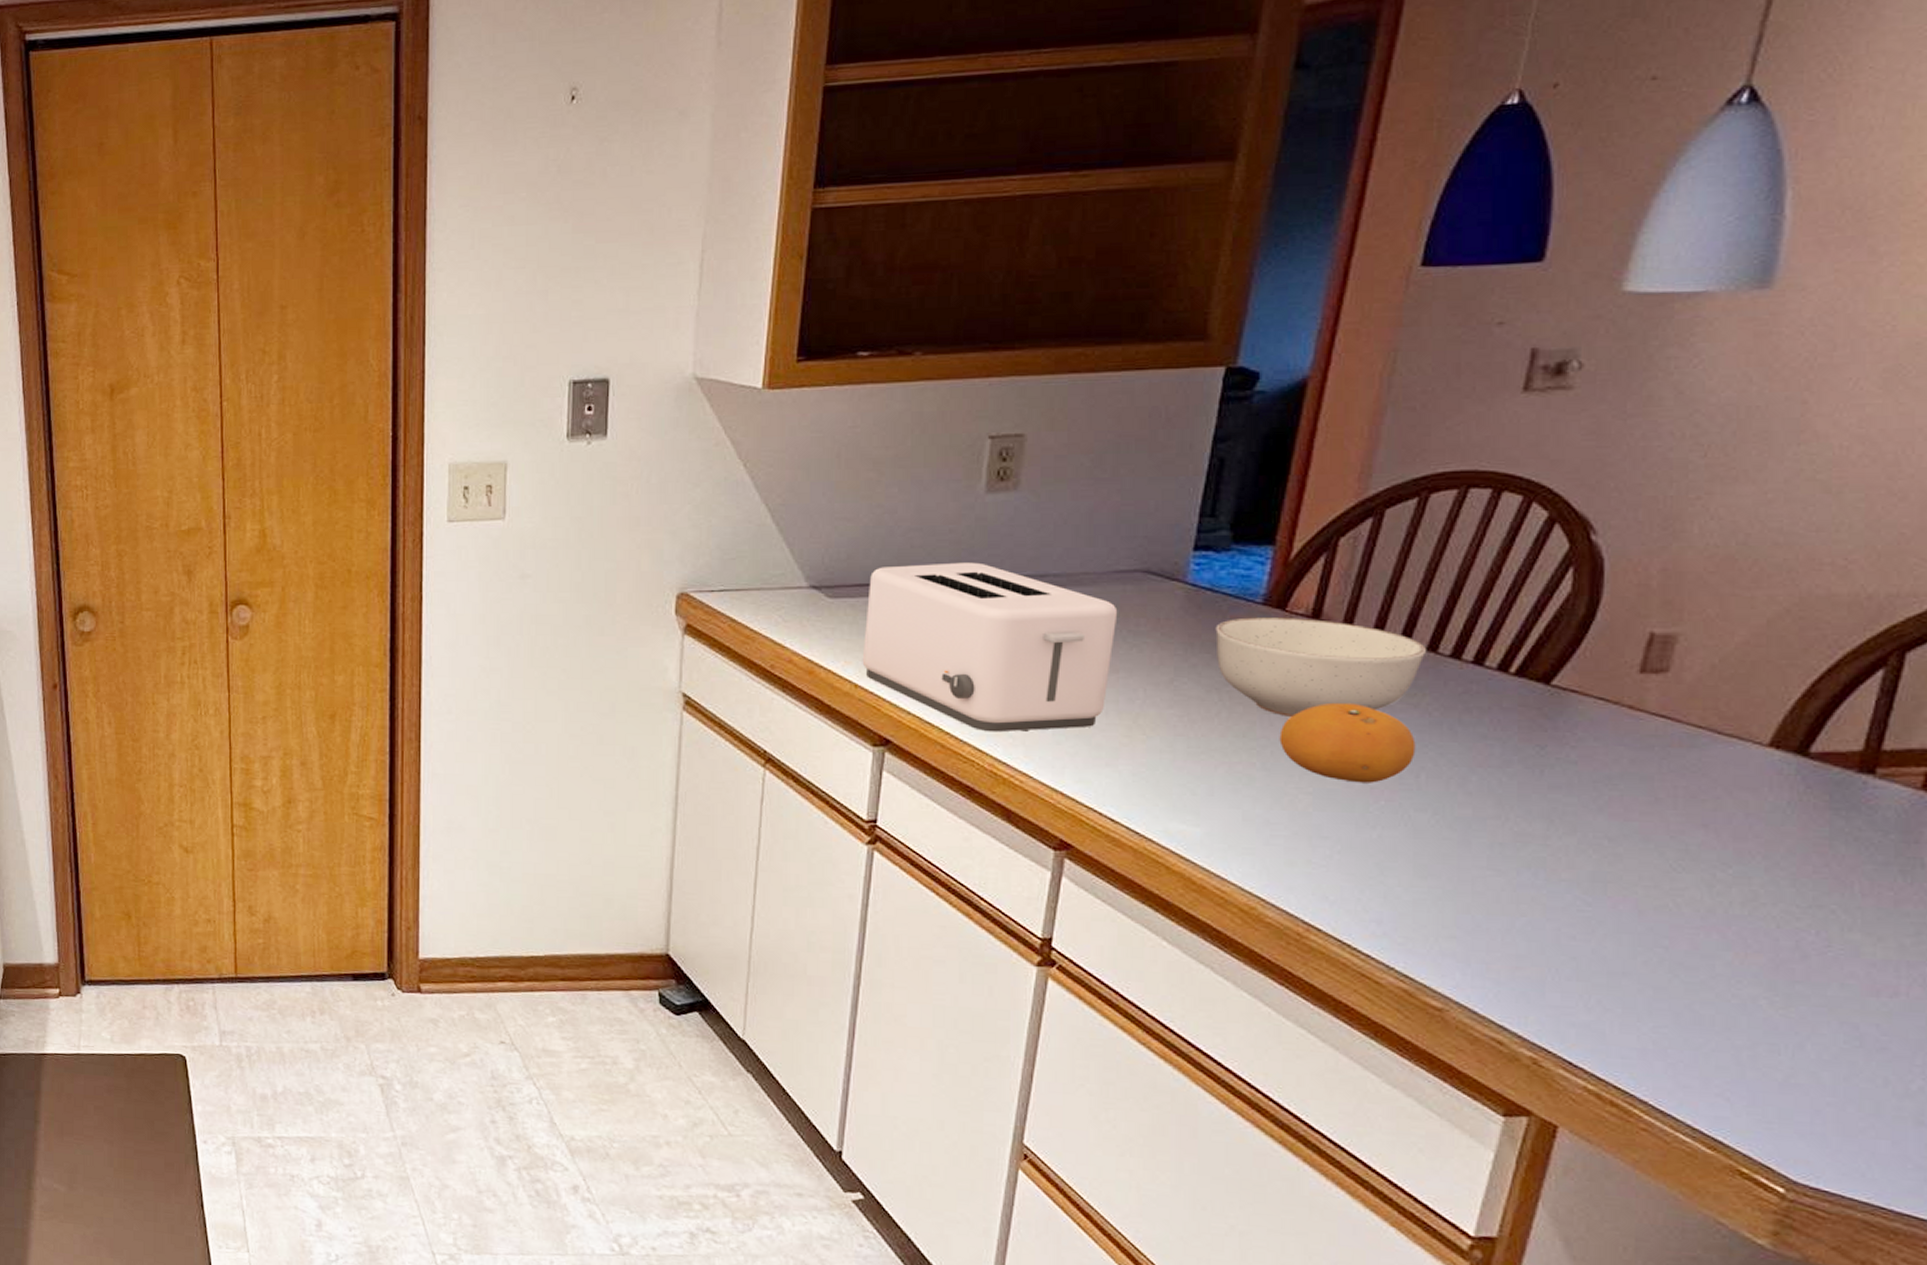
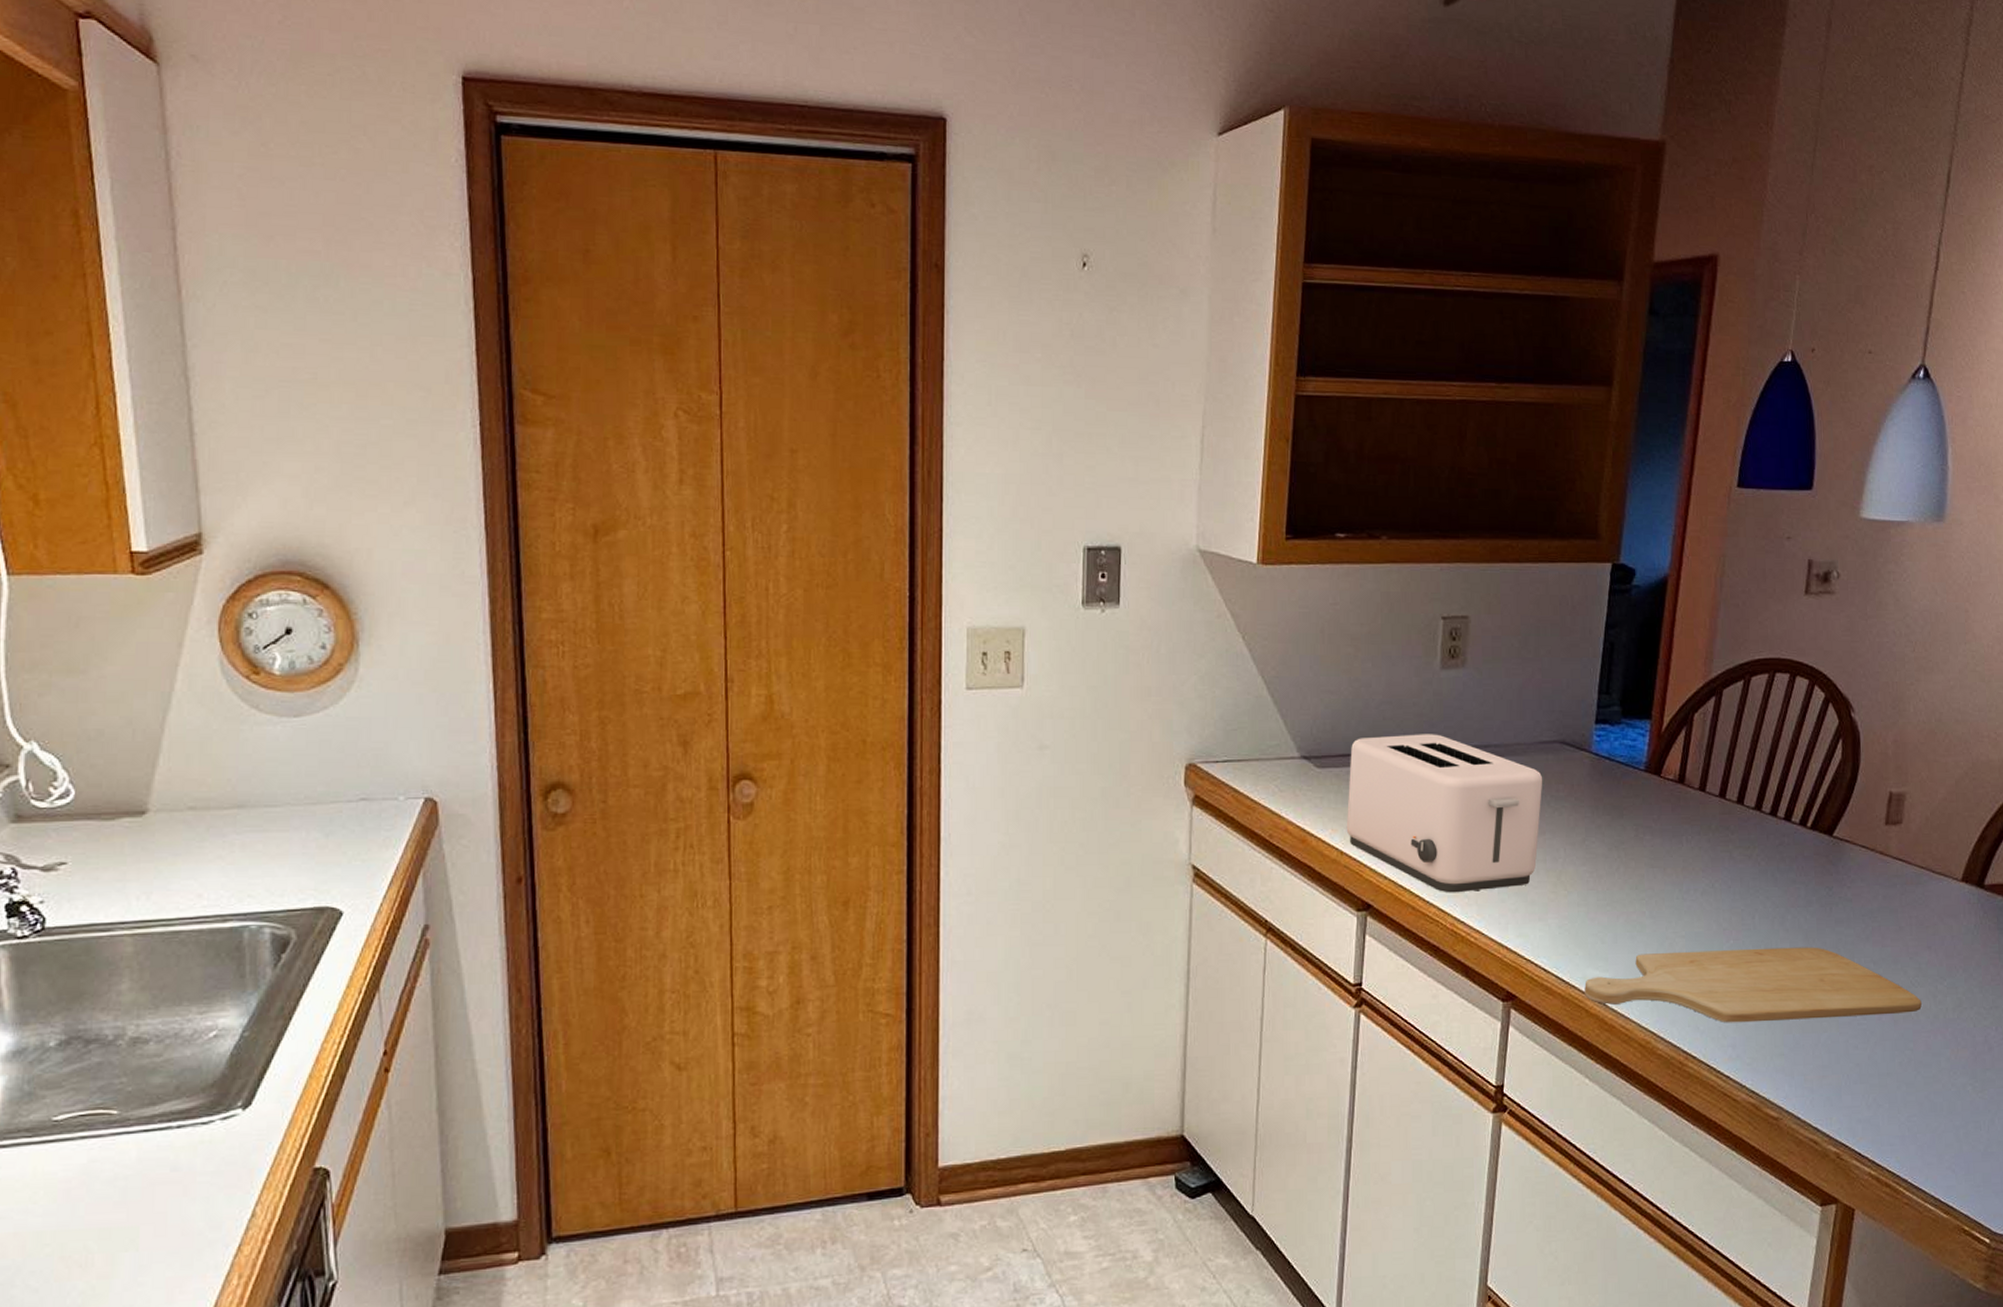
chopping board: none [1166,809,1687,903] -> present [1584,947,1922,1023]
bowl: present [1215,617,1427,717] -> none [1613,783,1755,870]
fruit: present [1279,702,1416,783] -> none [1660,856,1751,925]

